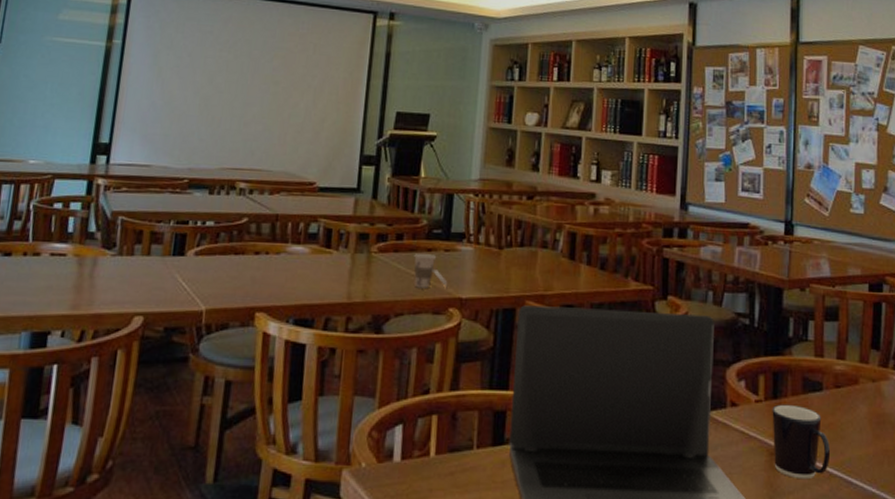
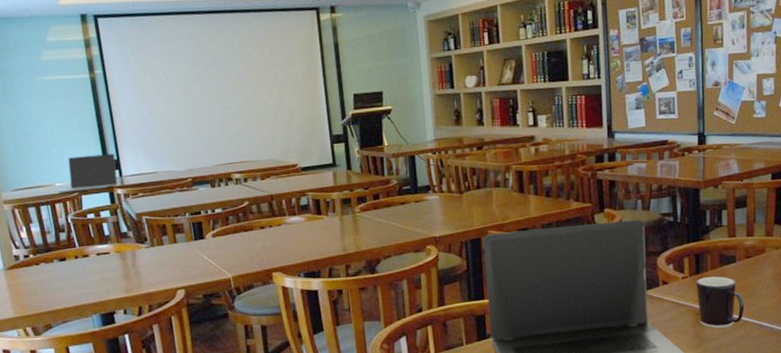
laptop: none [28,132,108,176] -> present [58,153,118,193]
cup: present [414,254,448,288] -> none [391,206,423,235]

